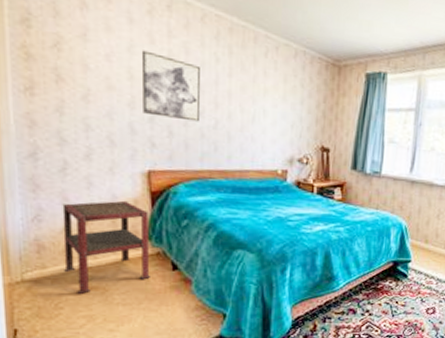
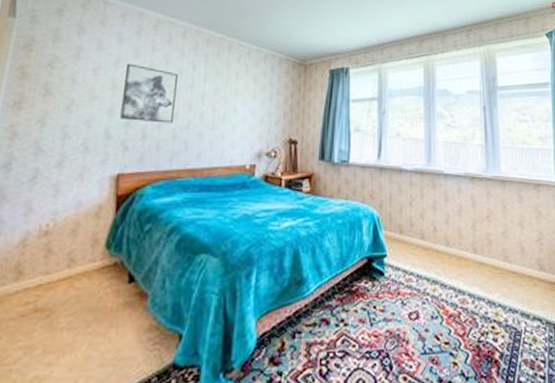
side table: present [62,200,150,294] -> none [11,207,112,319]

